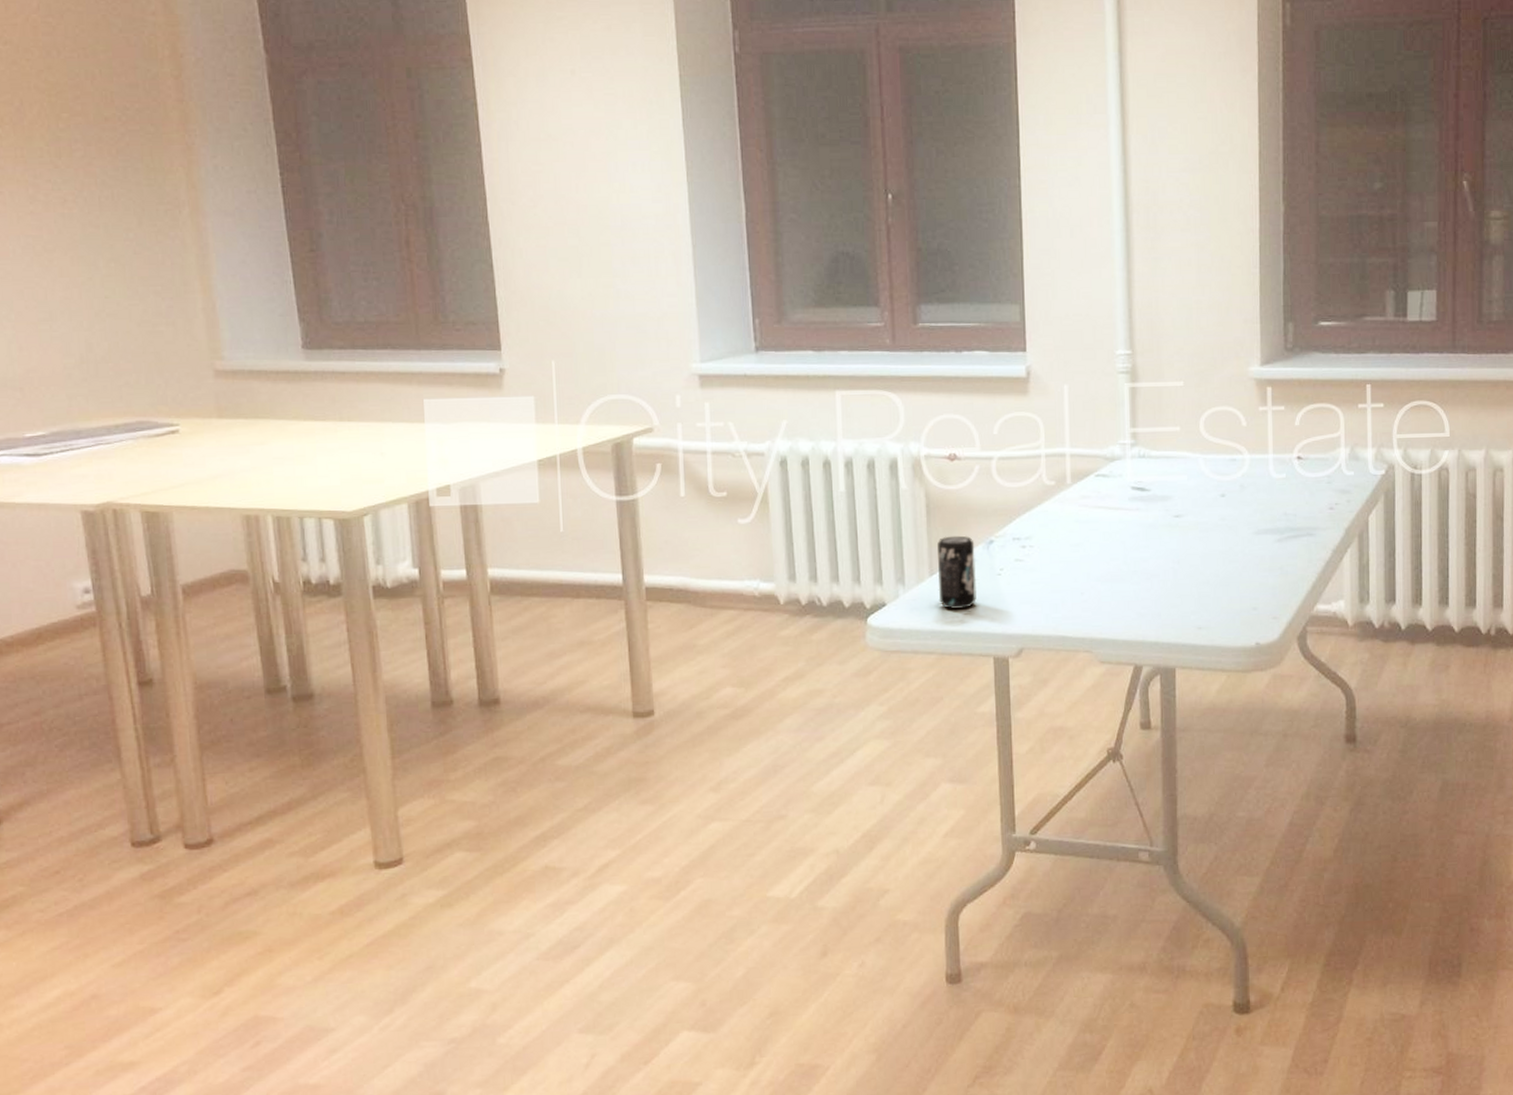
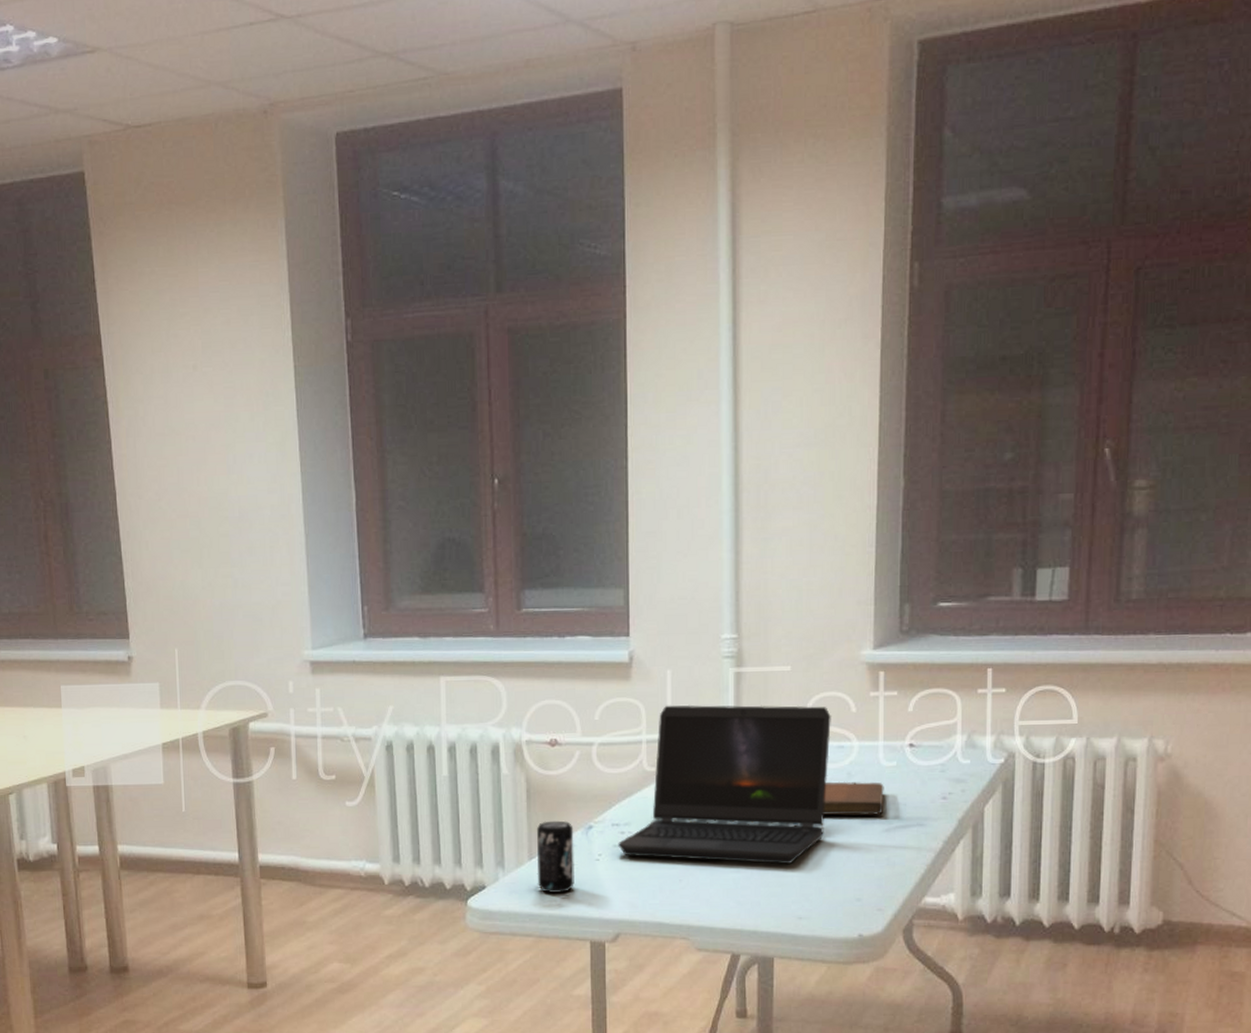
laptop computer: none [1019,419,1223,575] -> present [618,704,831,864]
notebook: none [1218,493,1276,527] -> present [823,781,884,816]

